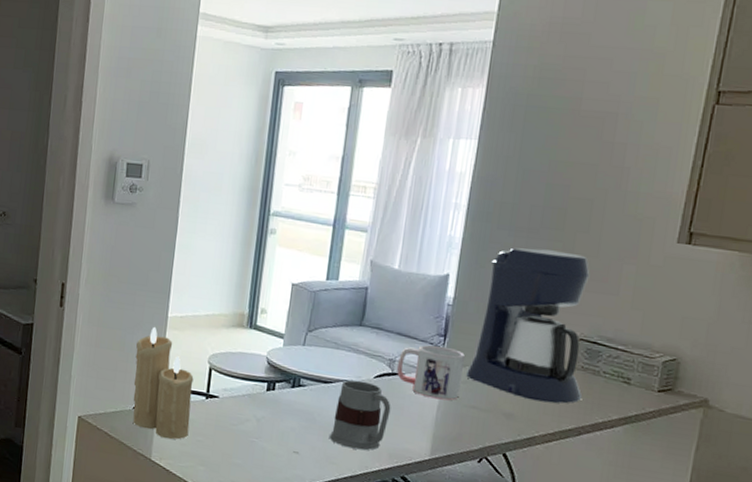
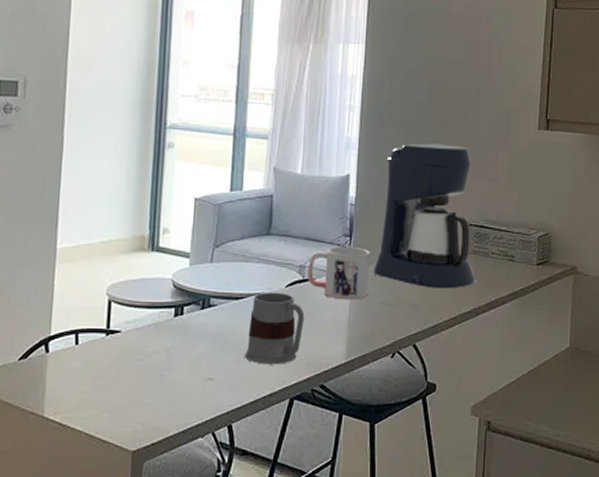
candle: present [133,326,194,440] -> none [18,261,91,389]

